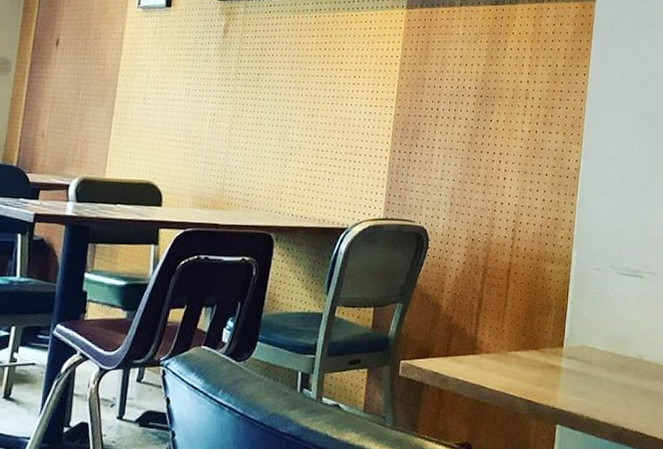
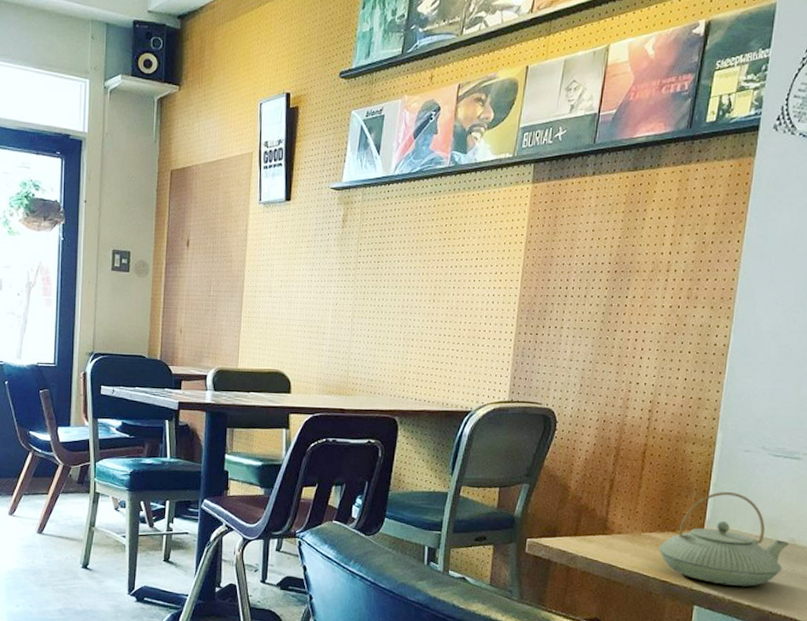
teapot: none [523,309,636,403] -> present [658,492,789,586]

